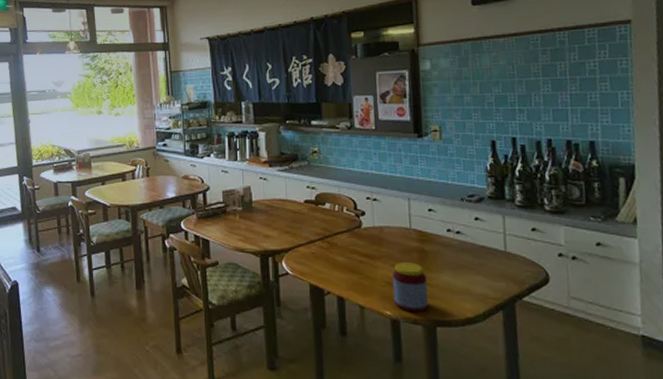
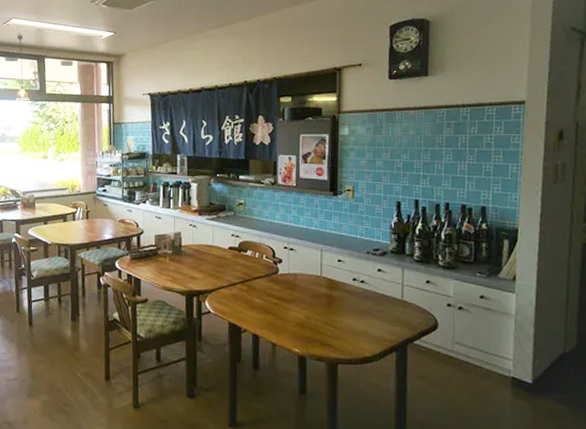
jar: present [392,262,429,313] -> none [302,306,333,351]

